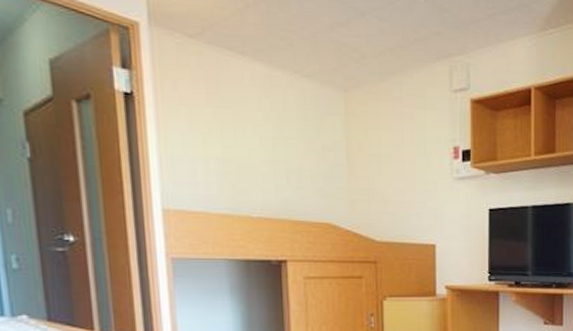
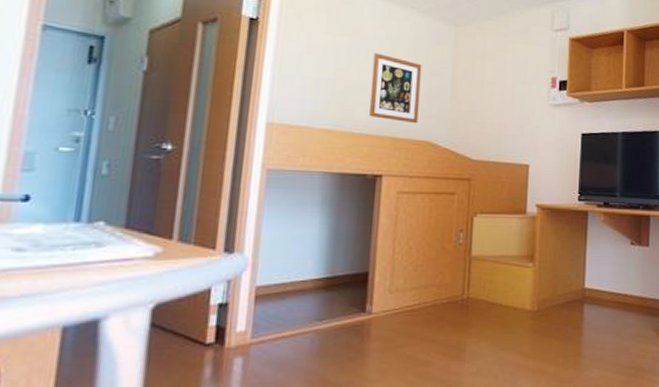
wall art: none [260,126,316,205] -> present [369,52,422,124]

